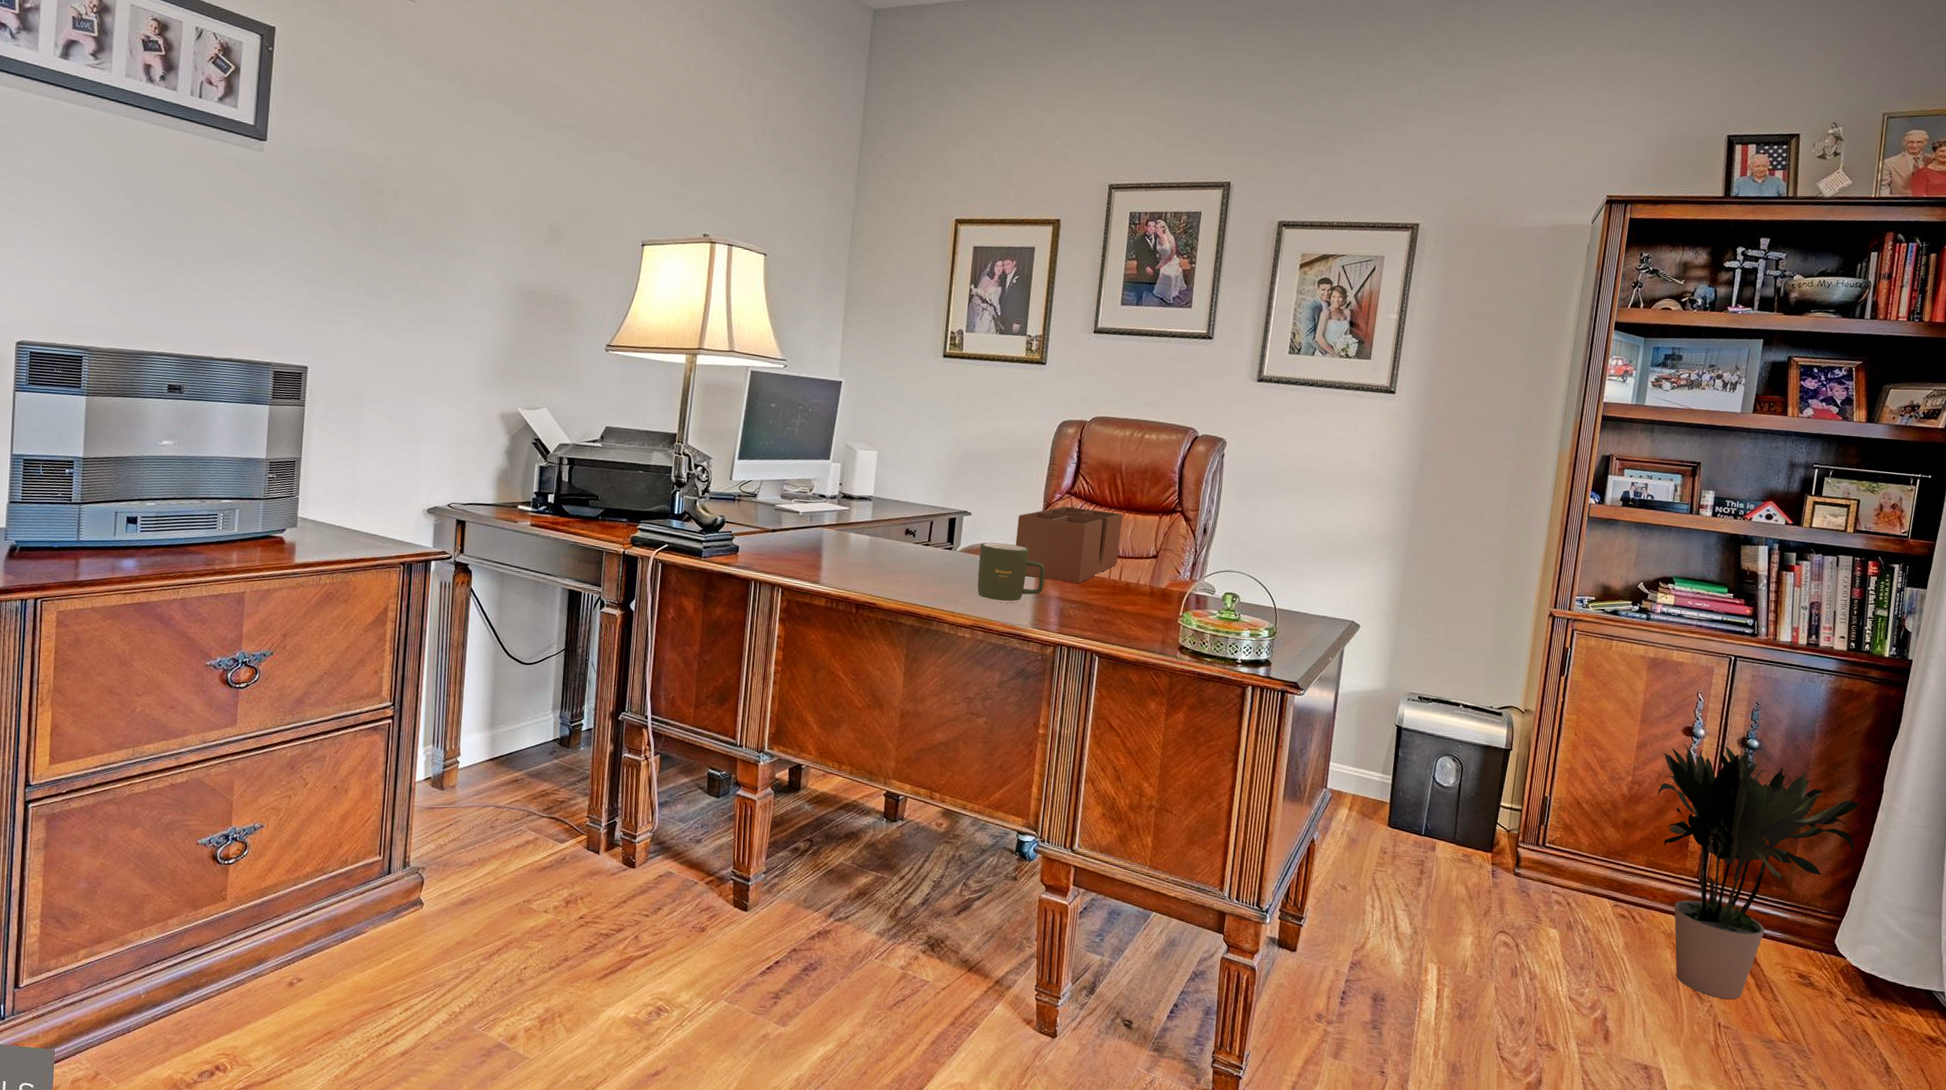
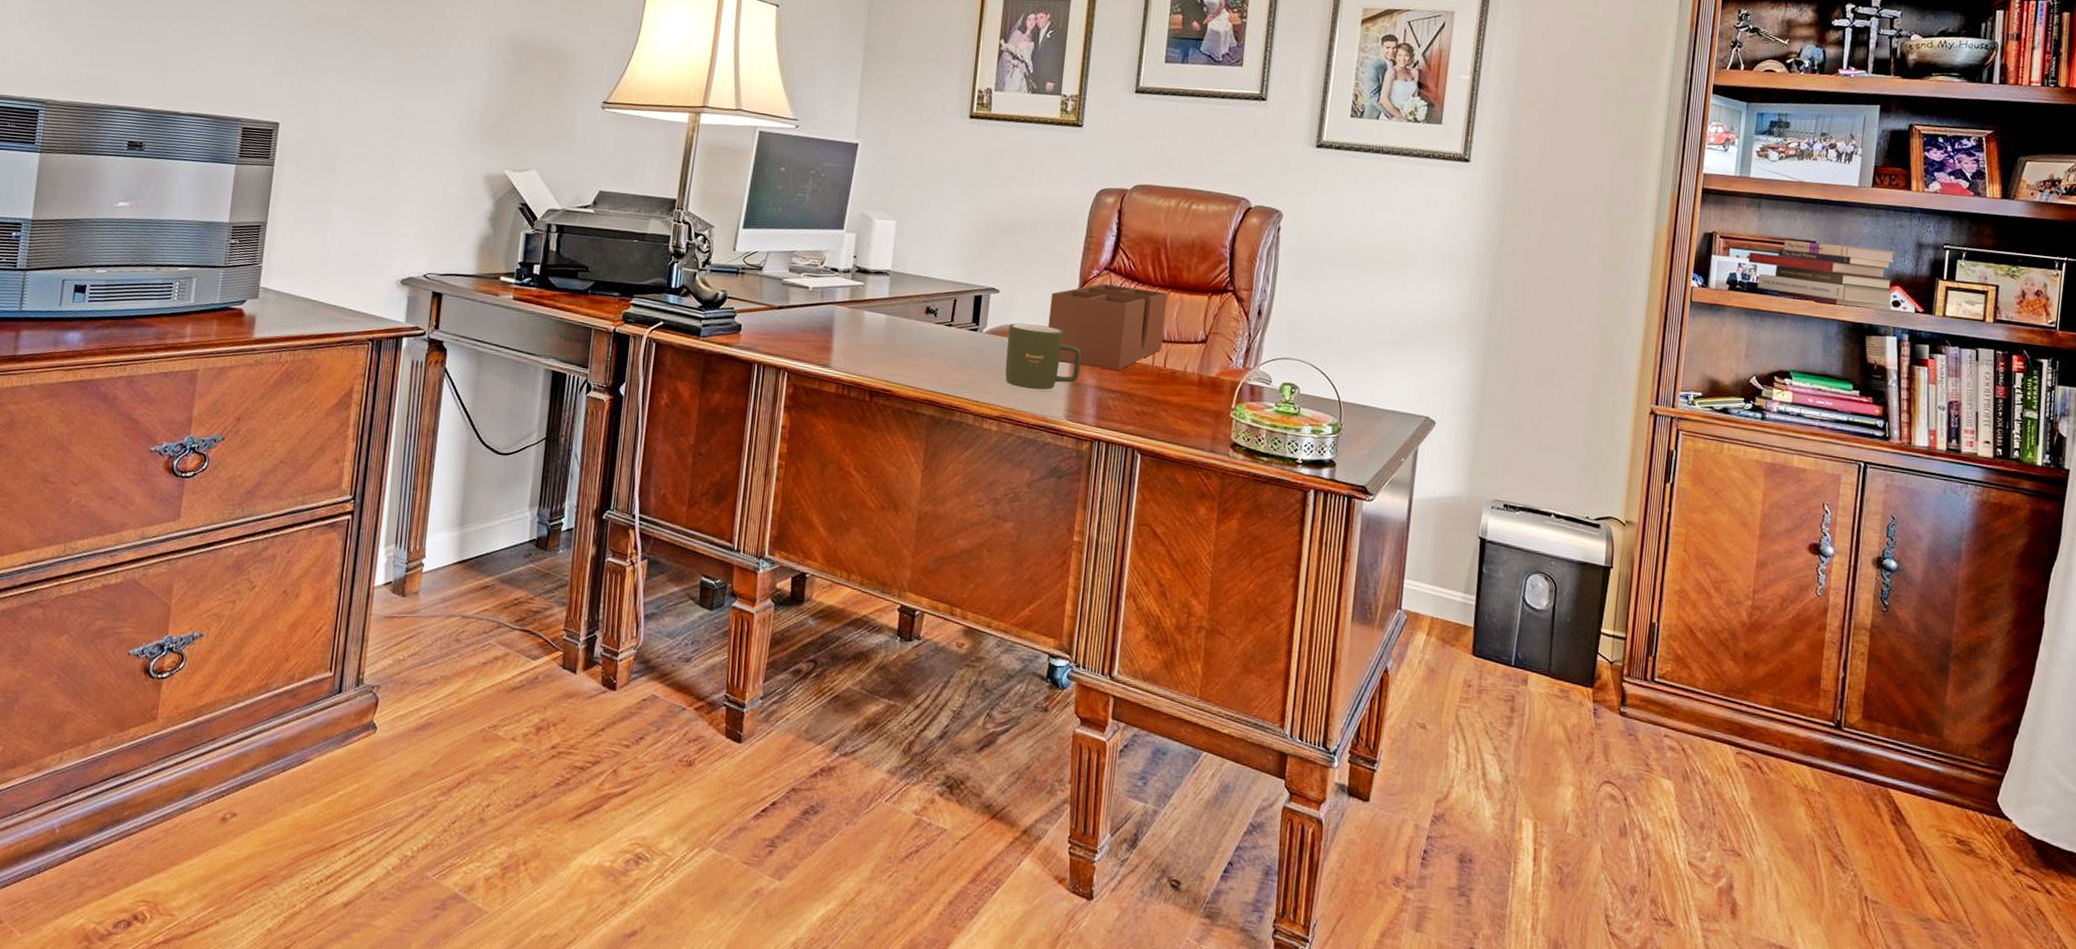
books: none [1640,461,1771,523] -> present [1748,240,1895,311]
potted plant: present [1657,743,1865,1000] -> none [1781,562,2024,869]

